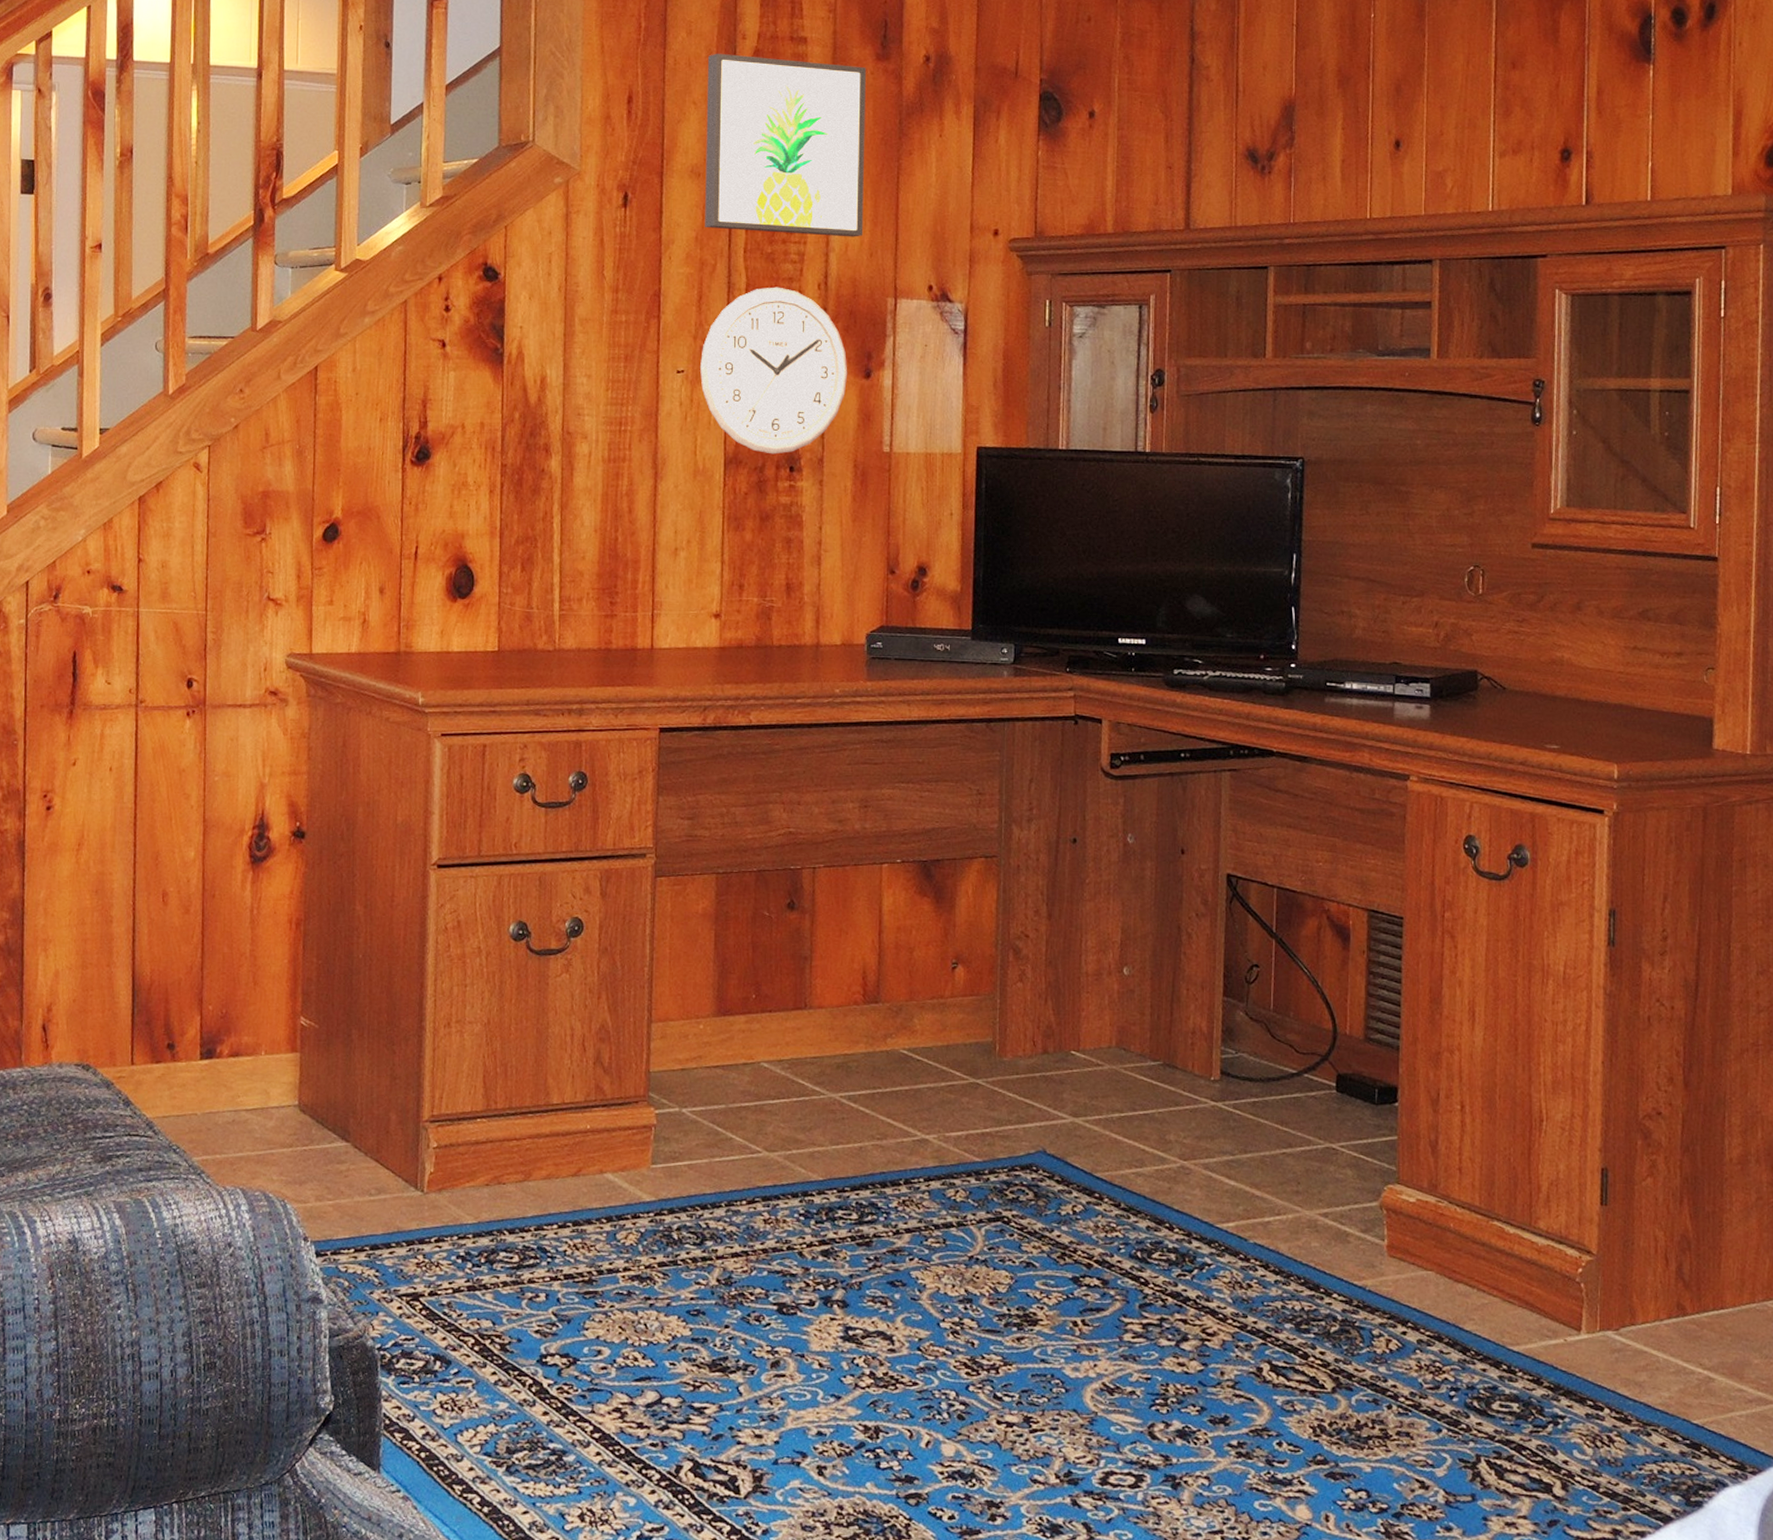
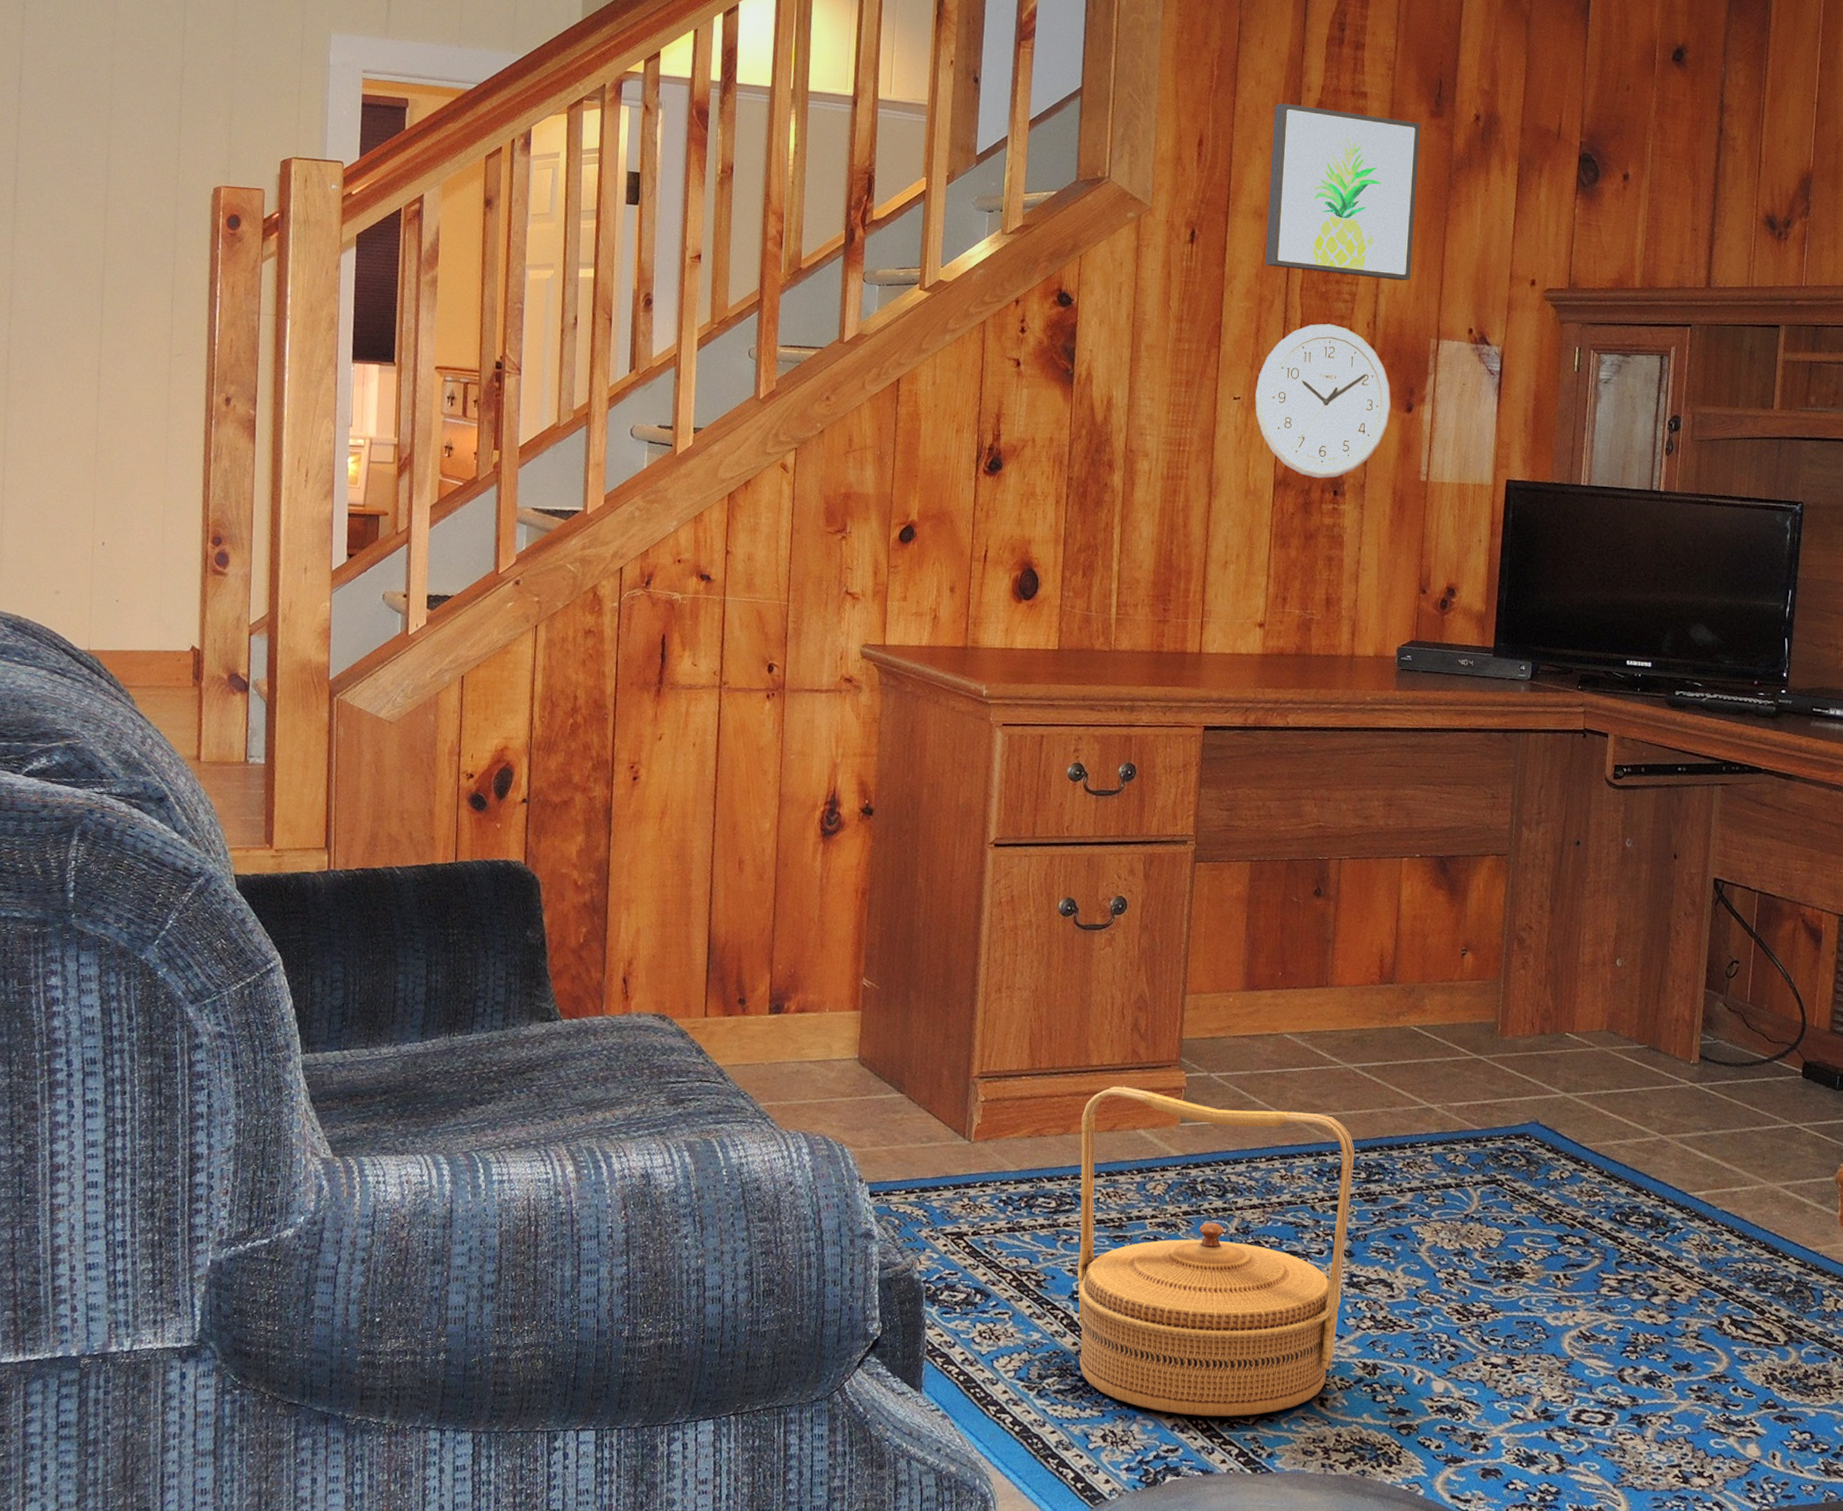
basket: none [543,1127,845,1491] -> present [1077,1086,1355,1417]

